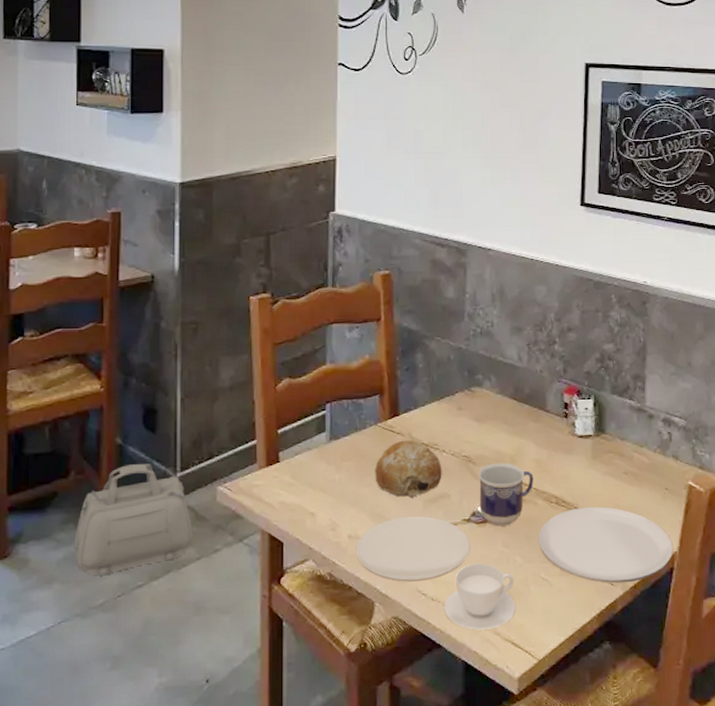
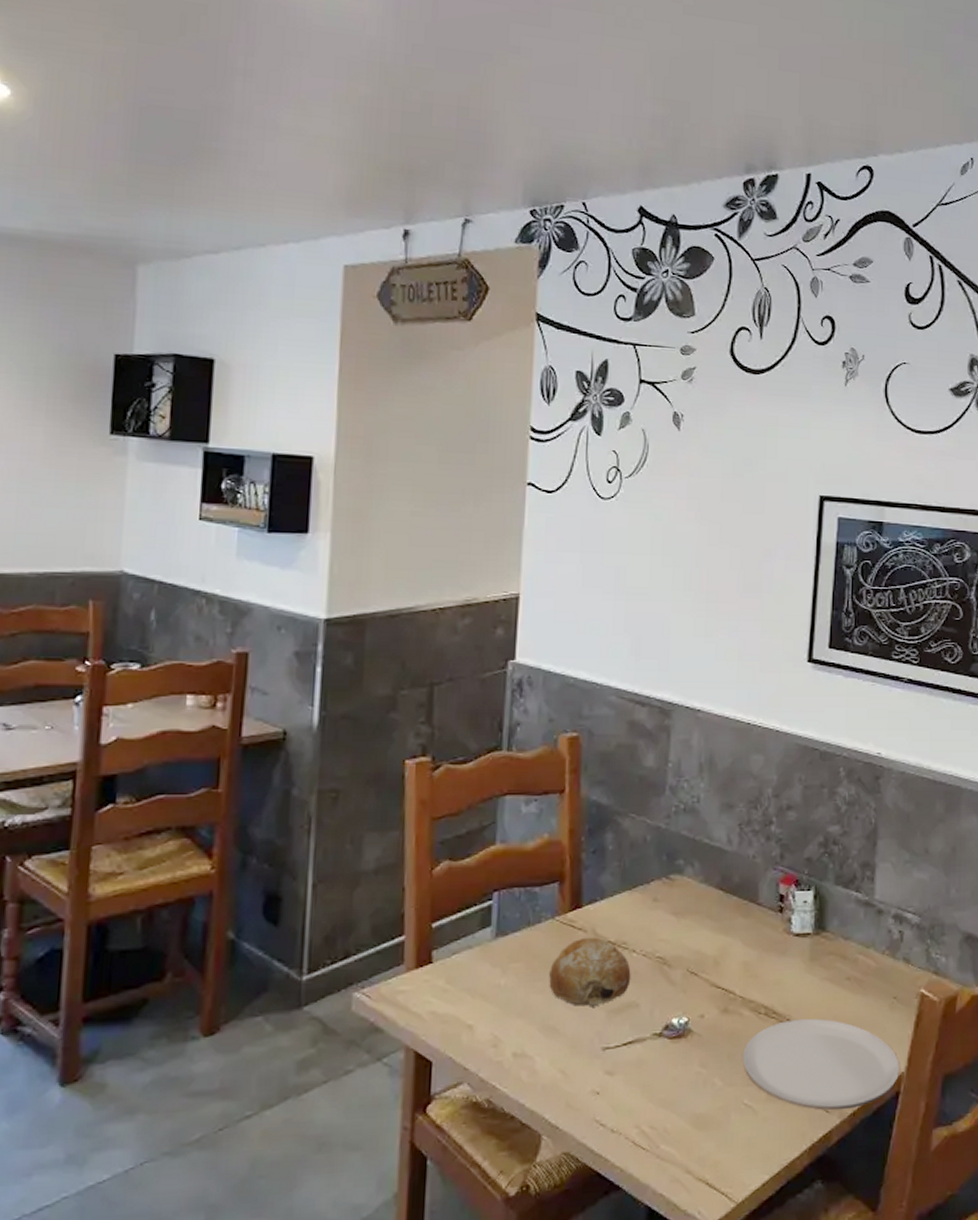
handbag: present [73,464,193,576] -> none [165,964,320,1105]
plate: present [356,516,470,582] -> none [522,1029,660,1110]
teacup: present [444,563,516,630] -> none [626,1086,713,1168]
cup: present [478,463,534,527] -> none [673,965,740,1043]

